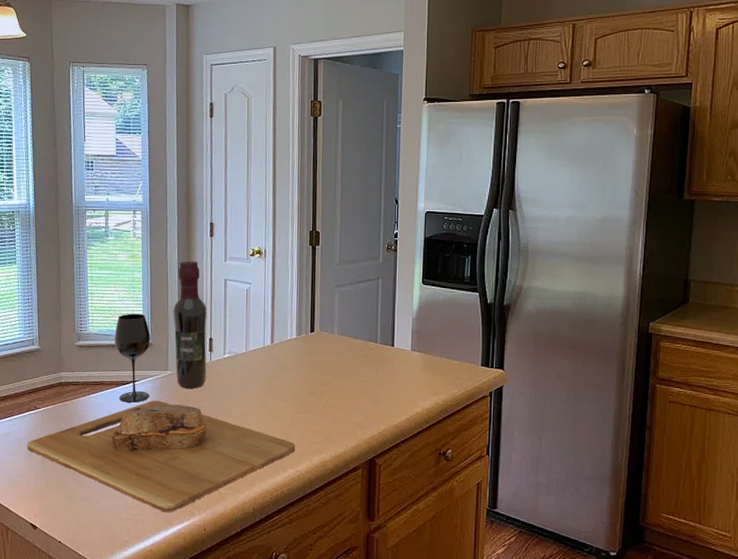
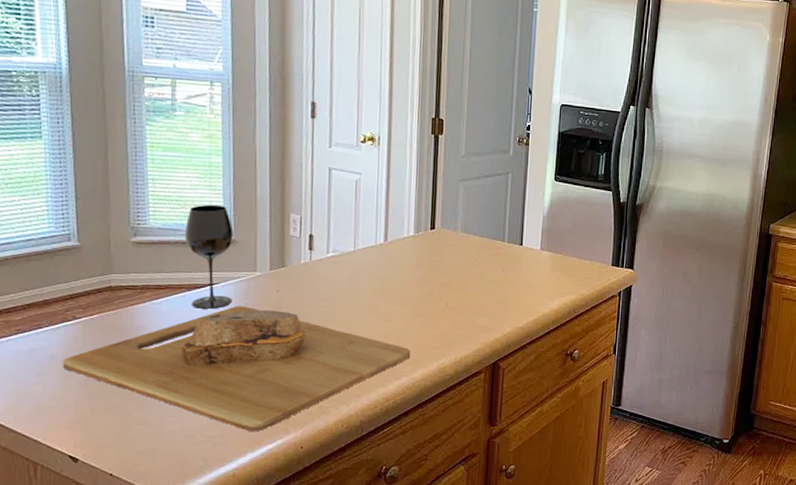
wine bottle: present [173,261,207,389] -> none [263,145,307,292]

